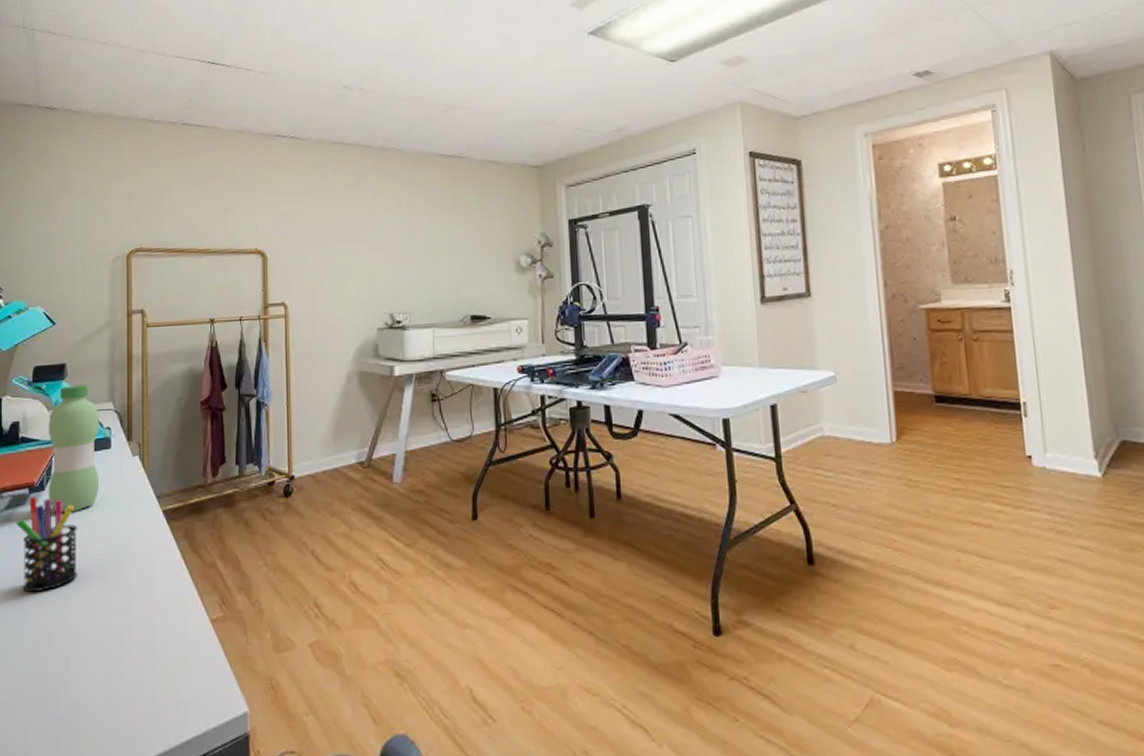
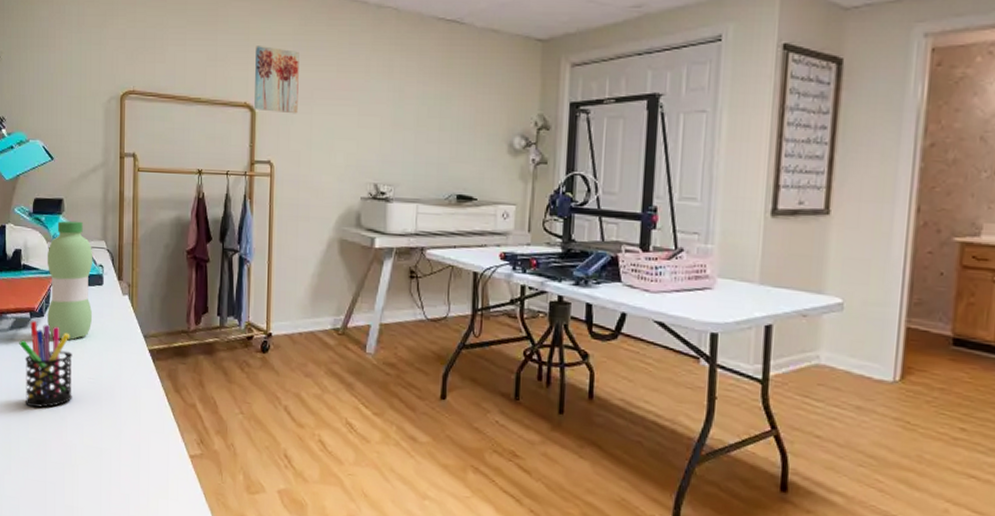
wall art: none [265,194,309,256] -> present [254,46,299,114]

